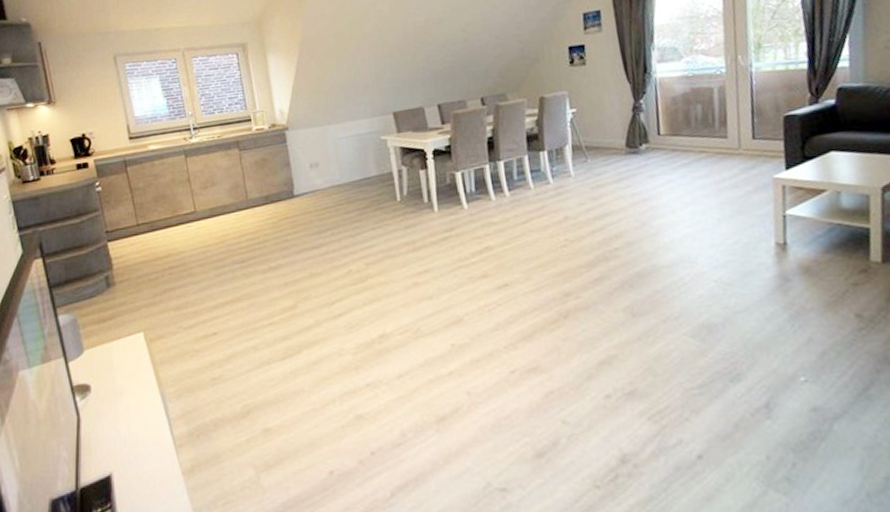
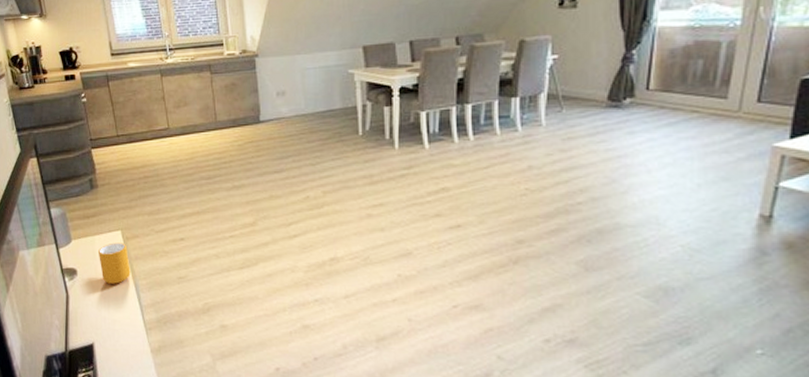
mug: none [117,346,155,397] -> present [99,242,130,284]

